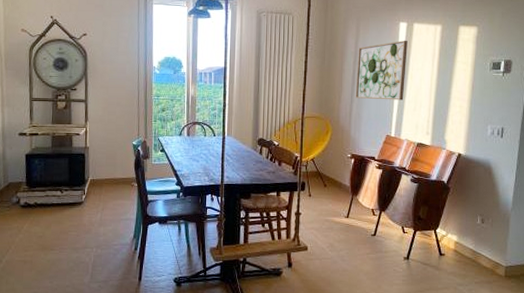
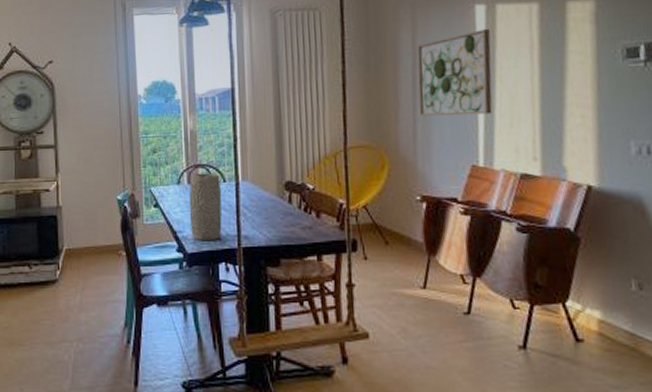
vase: none [187,128,211,179] -> present [189,173,222,241]

